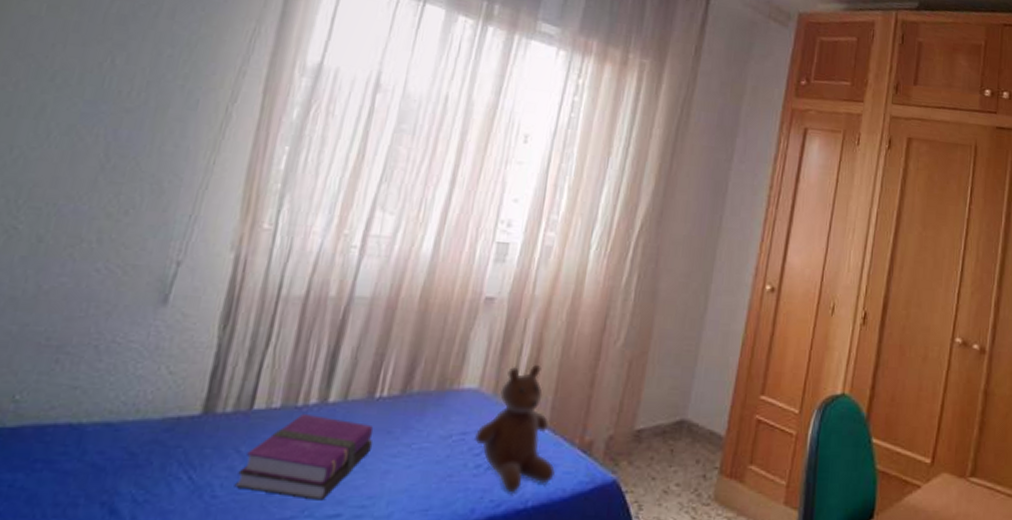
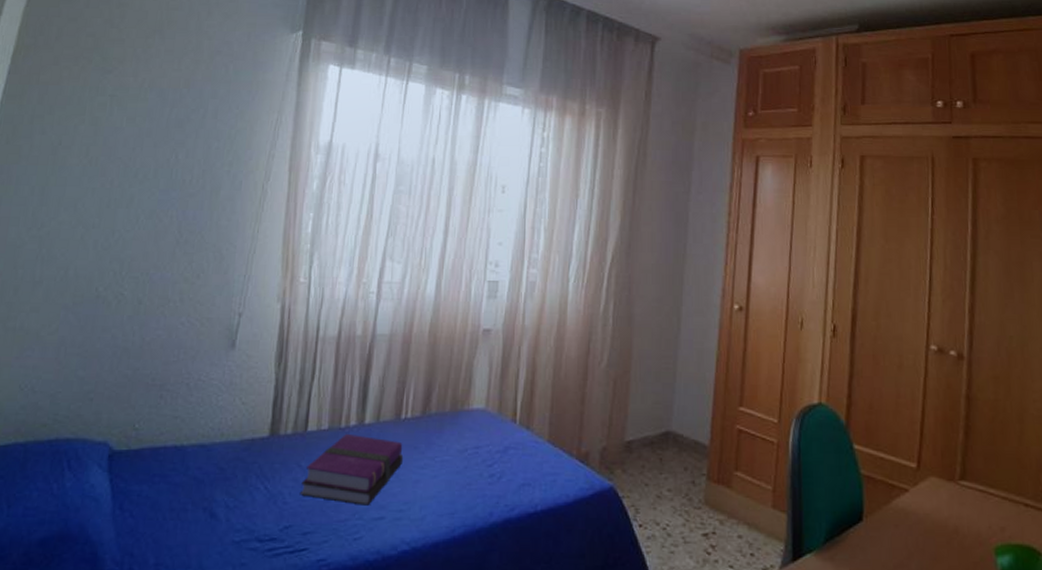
teddy bear: present [475,365,555,493] -> none [487,386,558,499]

